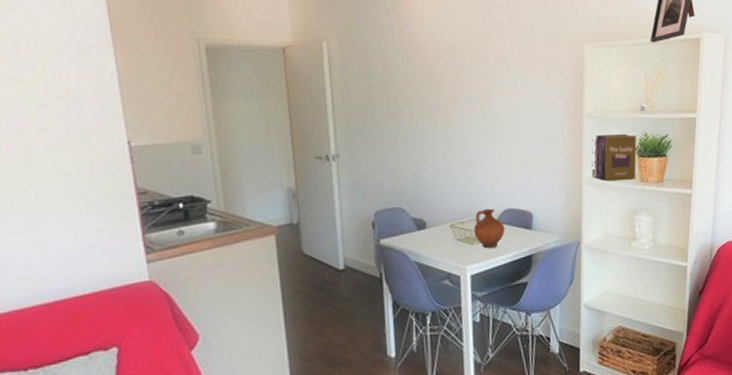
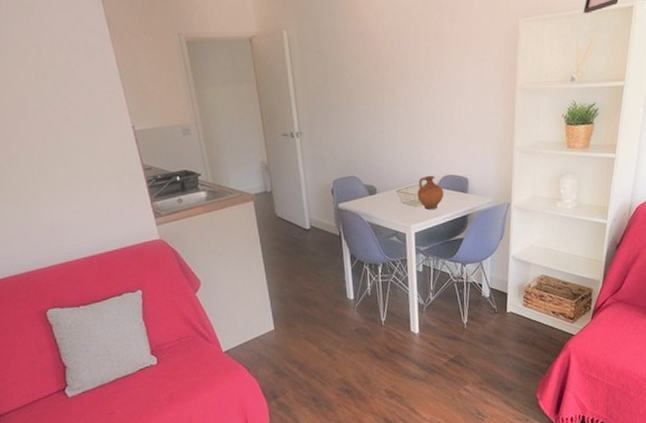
books: present [591,133,637,180] -> none [522,103,566,148]

